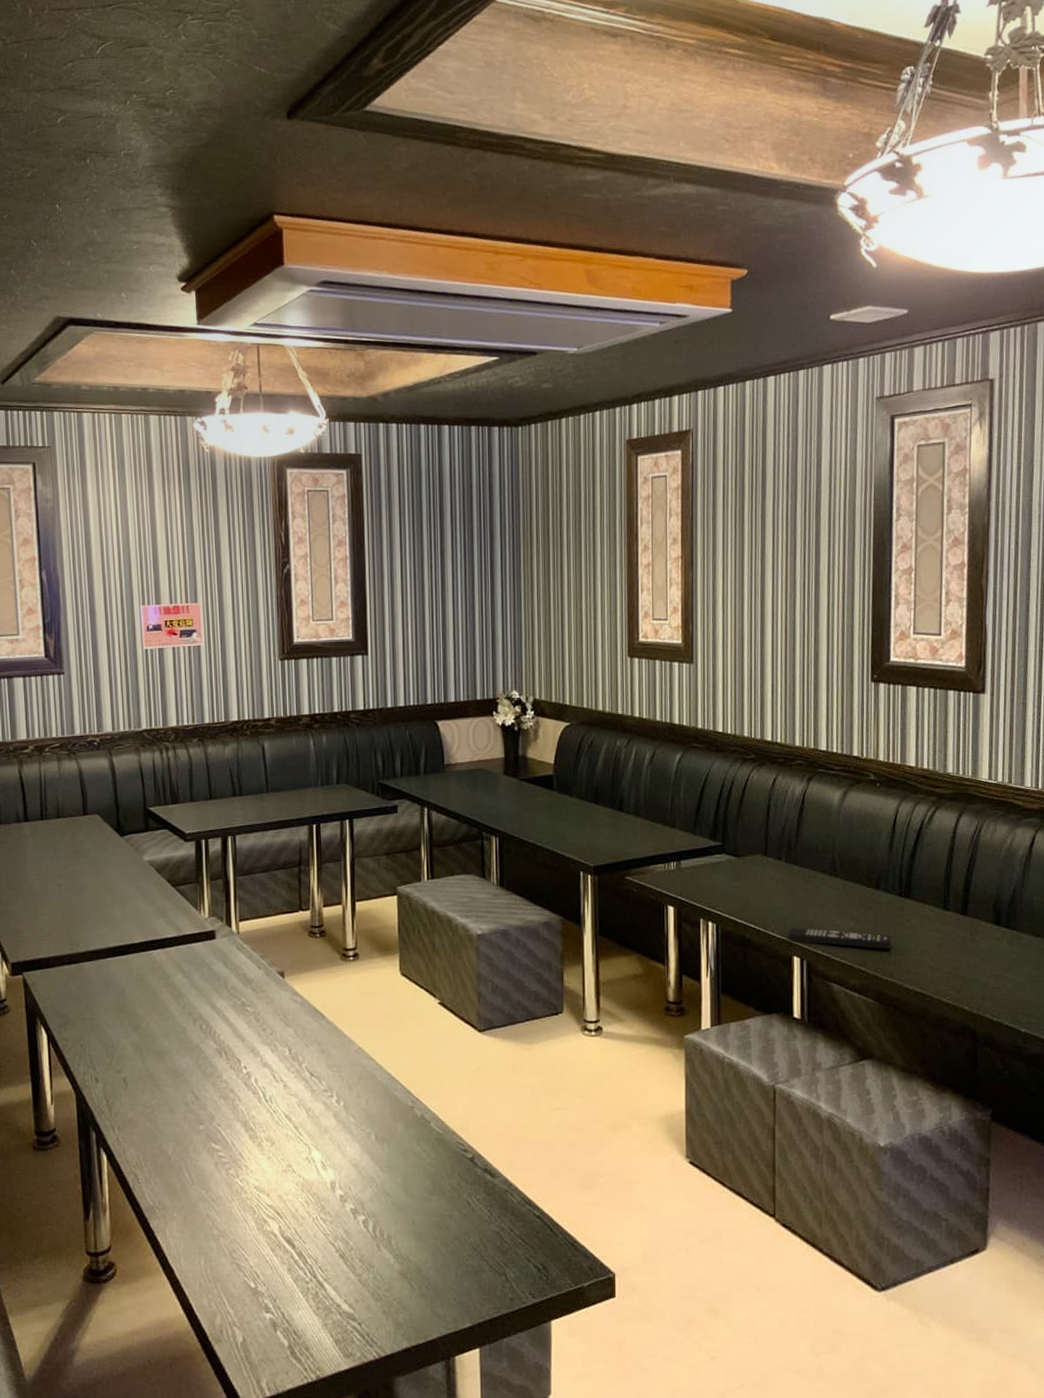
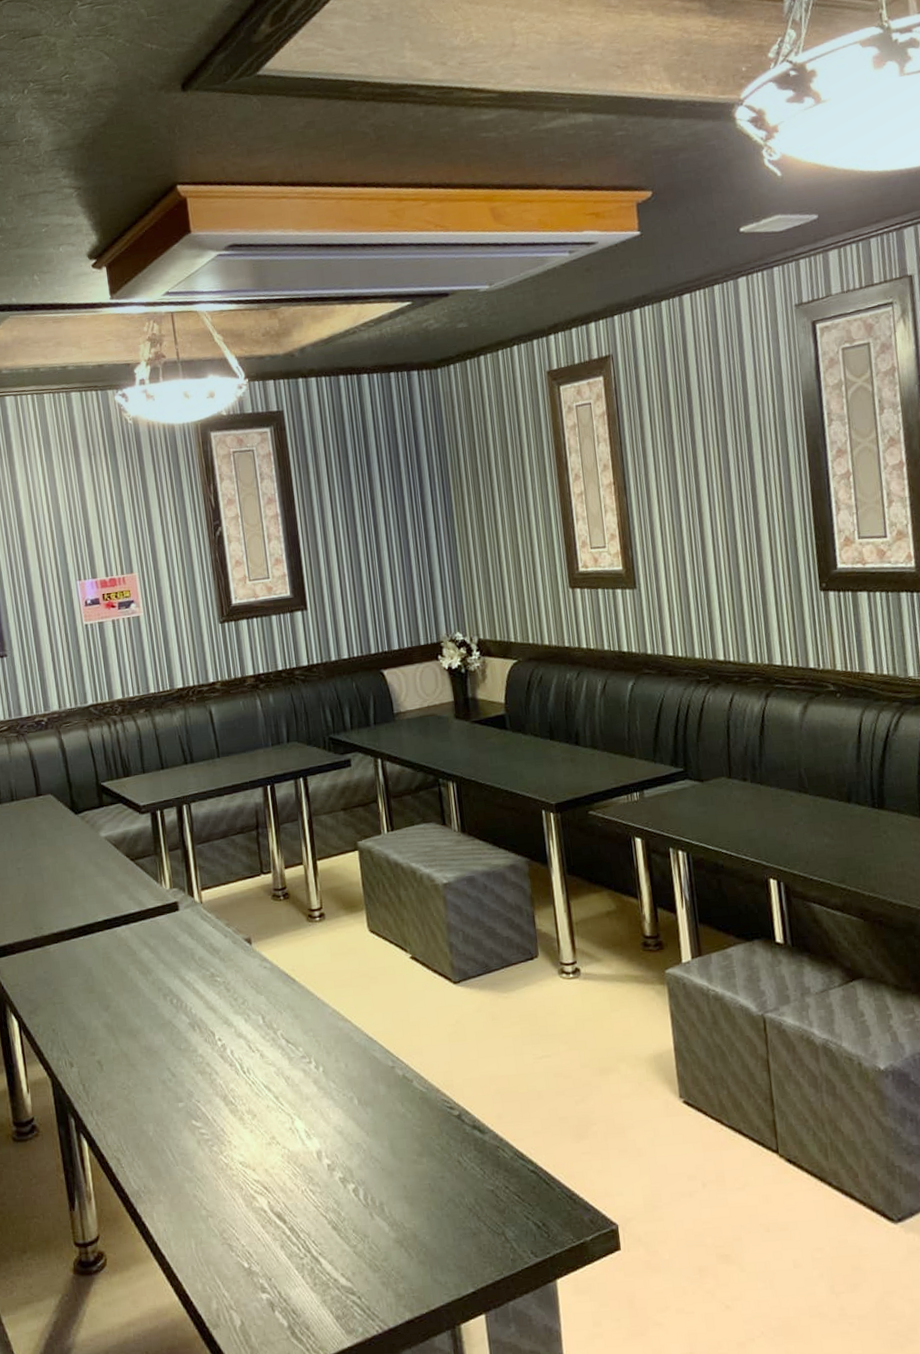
remote control: present [788,927,892,949] -> none [761,848,870,864]

